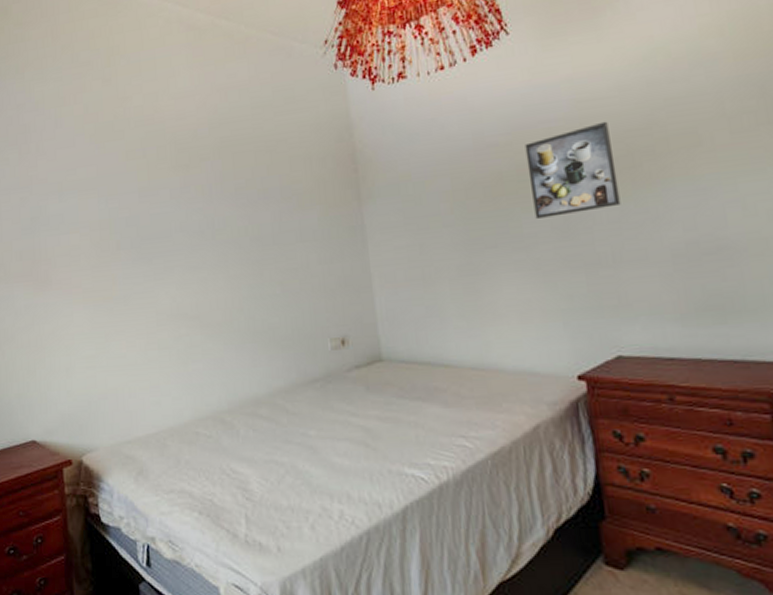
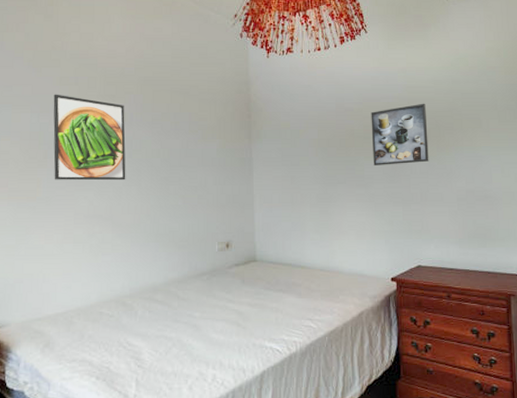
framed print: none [120,171,211,275] -> present [53,94,126,181]

